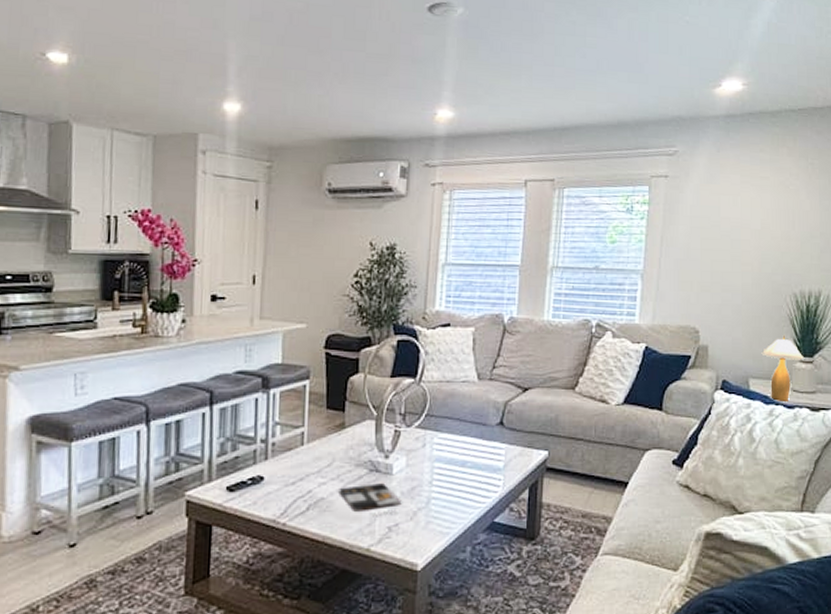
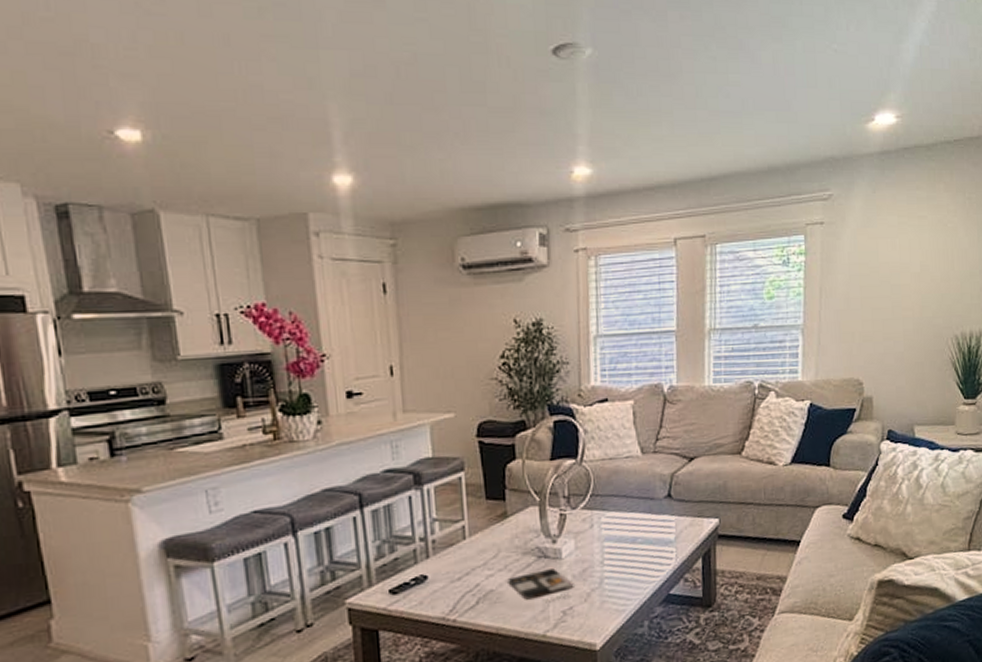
table lamp: present [762,335,804,401] -> none [926,379,967,446]

